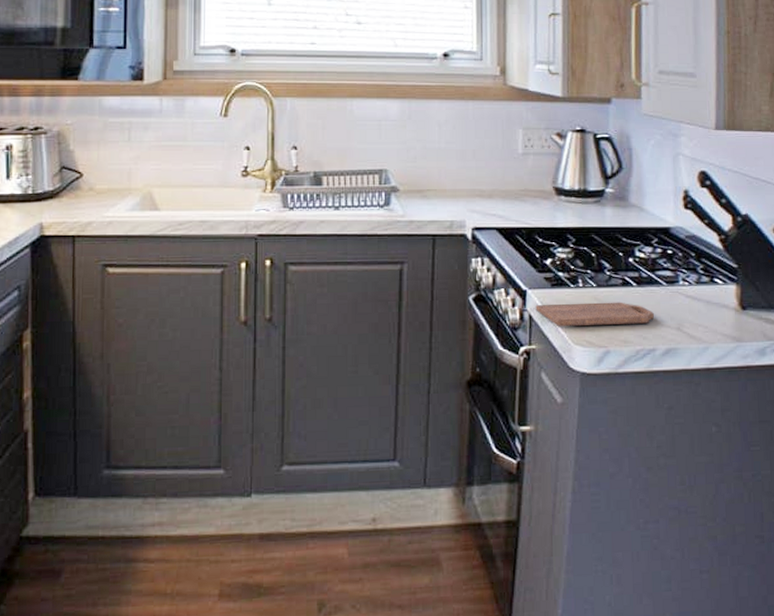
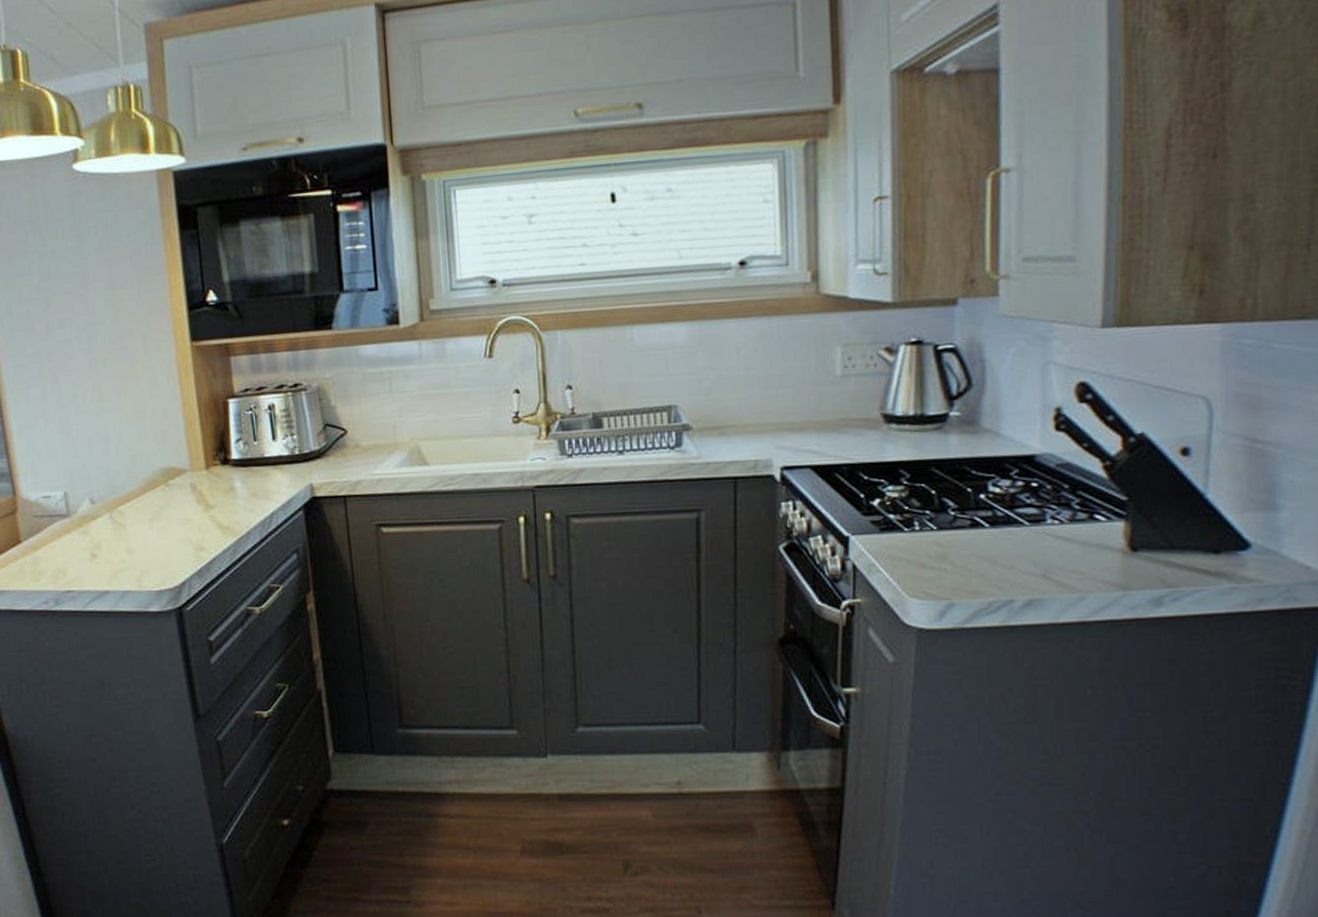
cutting board: present [535,302,655,327] -> none [860,546,1013,578]

